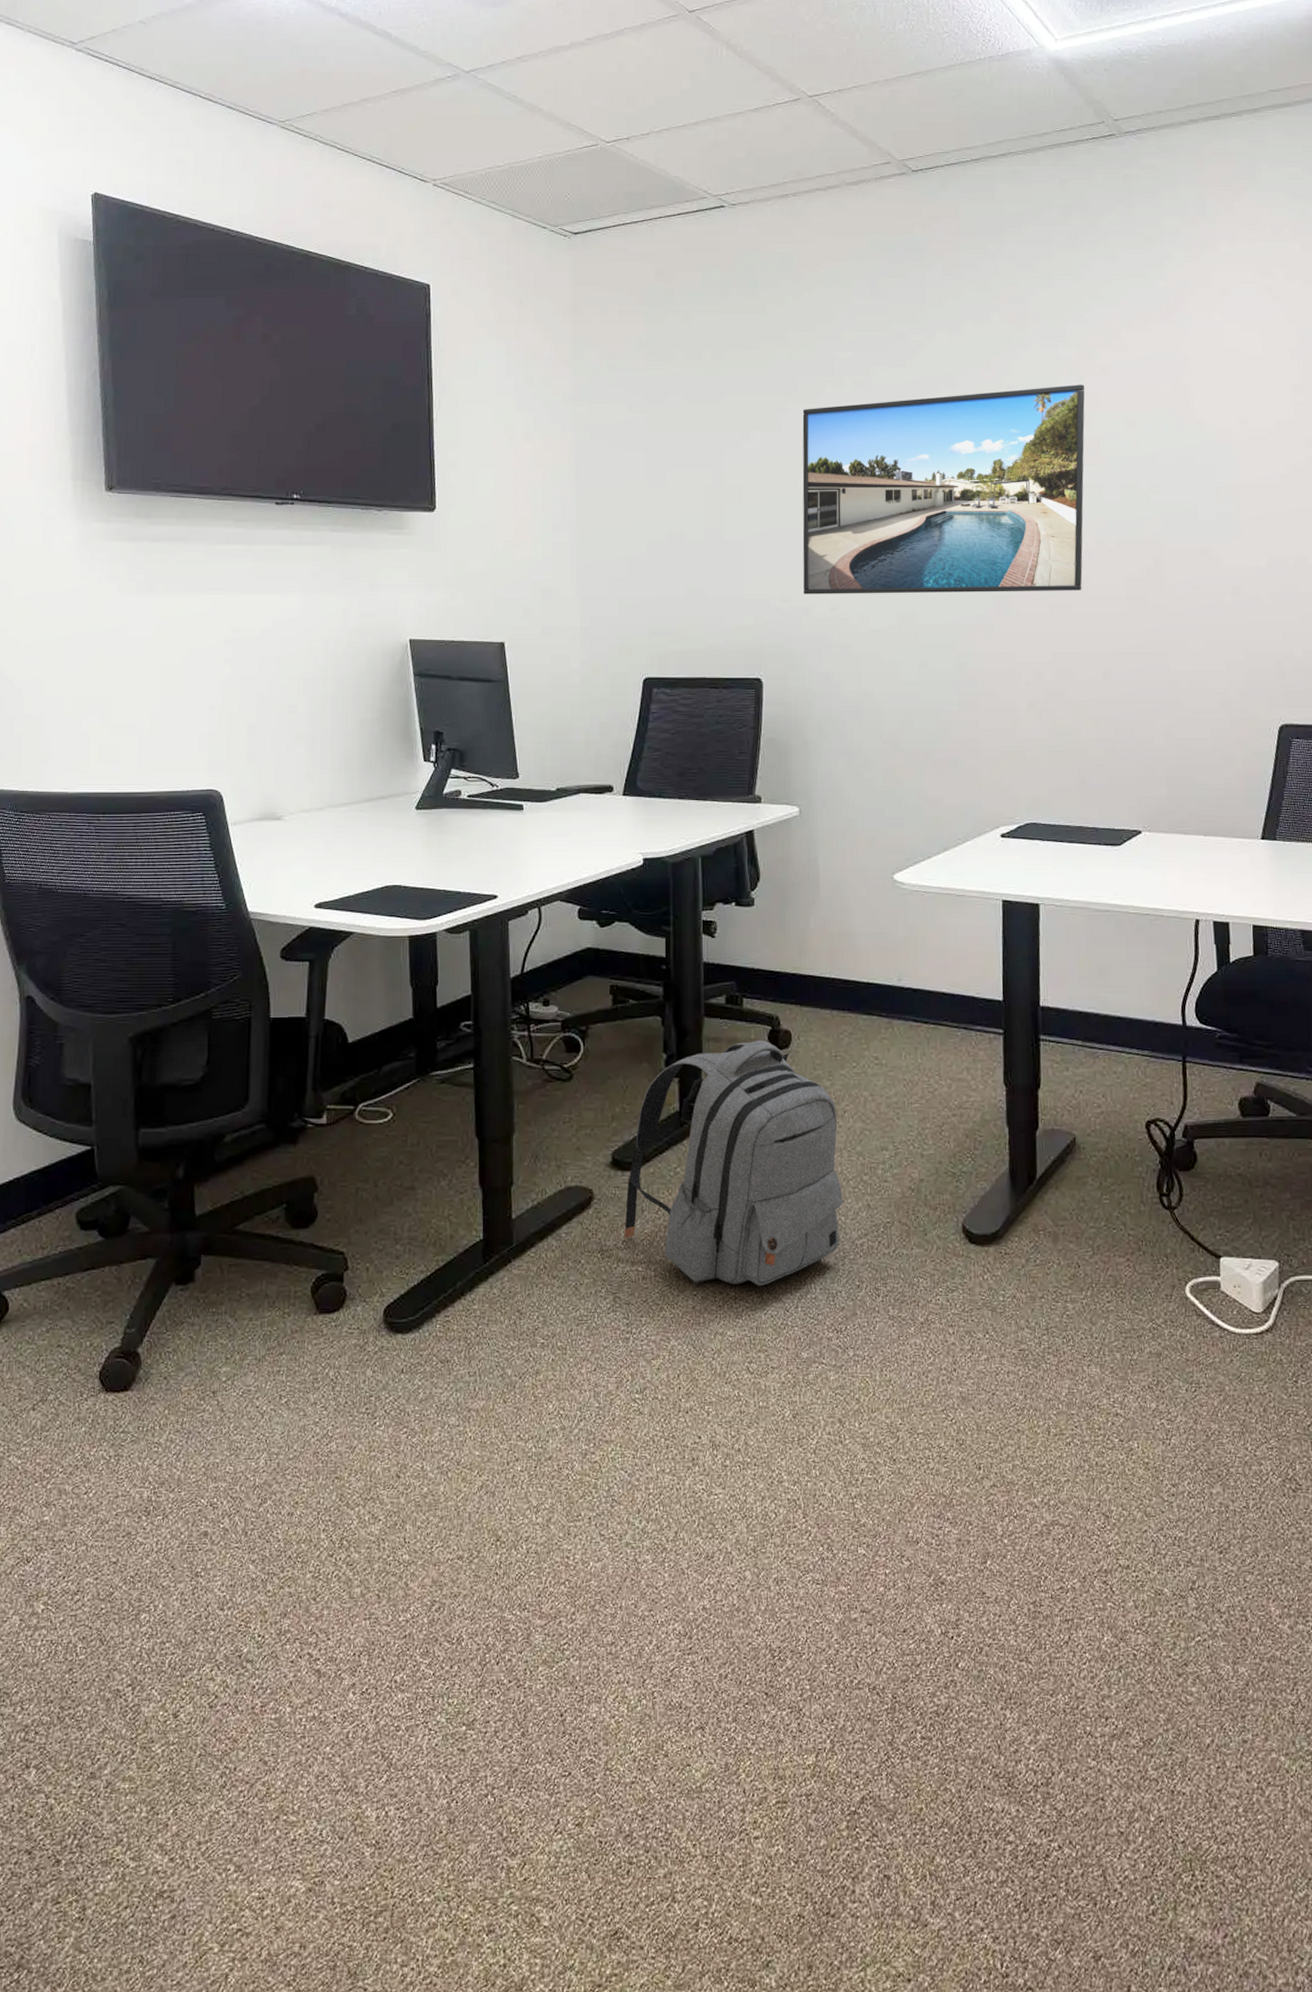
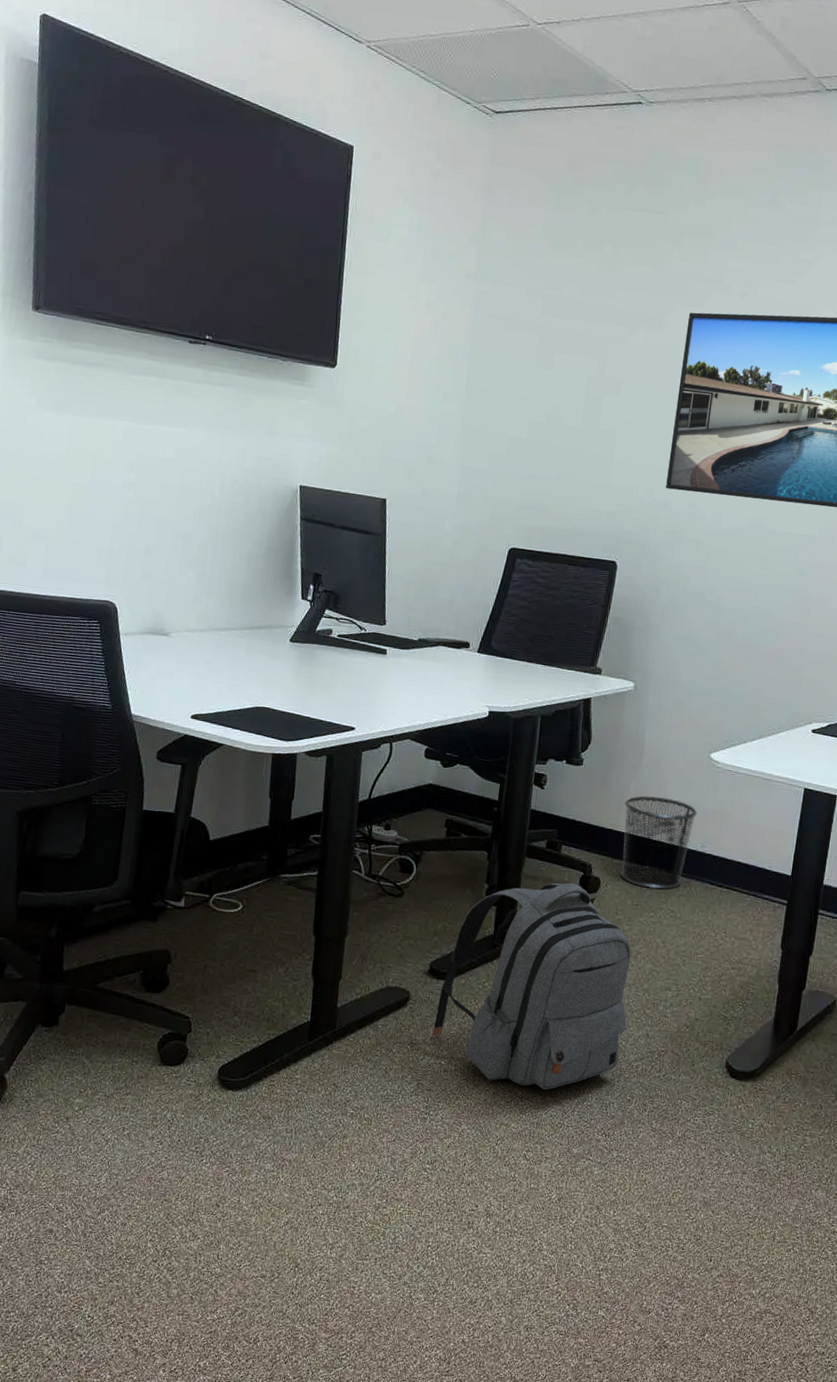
waste bin: none [806,931,888,1036] -> present [620,796,697,890]

